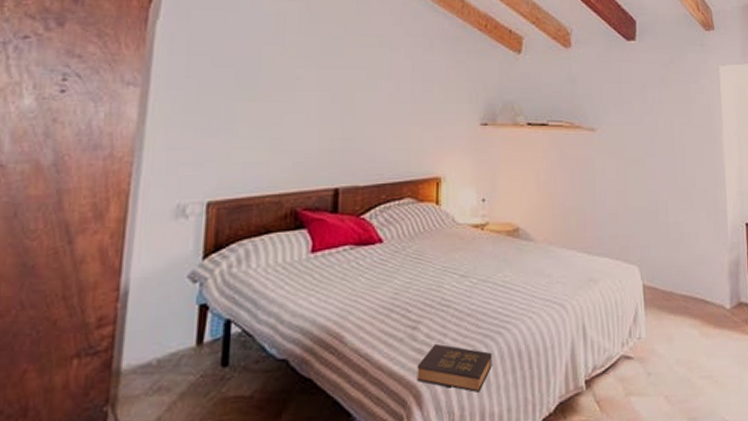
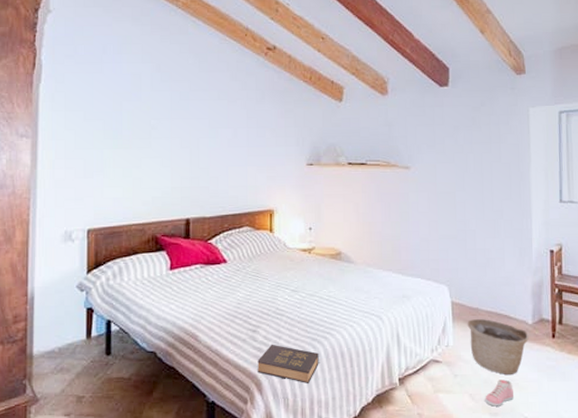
basket: none [660,304,727,370] -> present [467,319,529,375]
sneaker: none [682,376,713,410] -> present [485,379,513,407]

